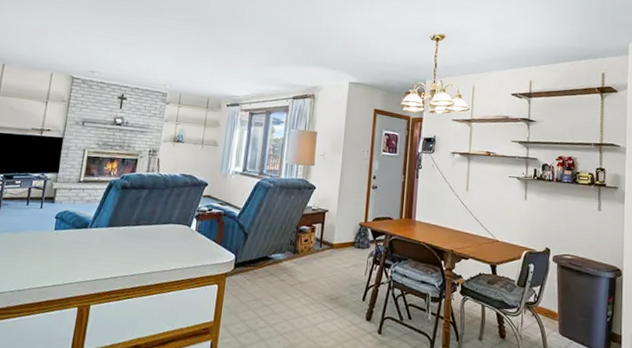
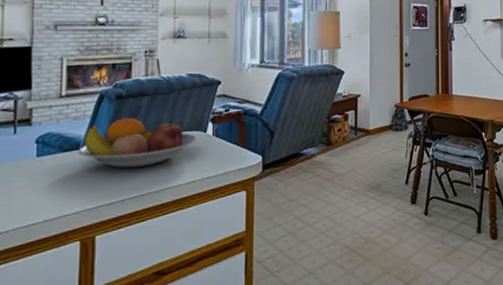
fruit bowl: none [86,205,182,251] -> present [77,118,197,169]

